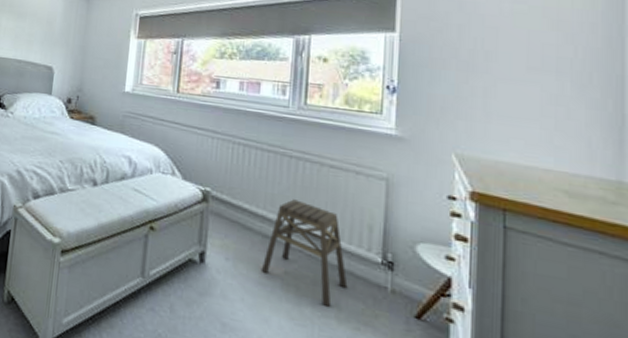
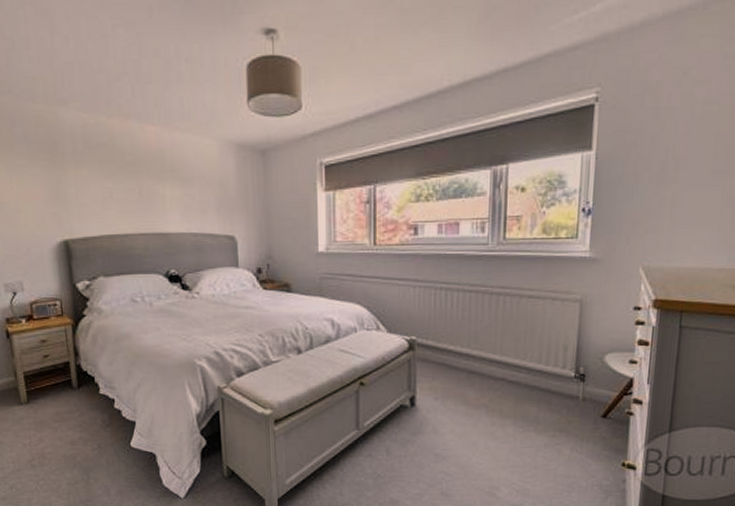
stool: present [261,199,348,307] -> none [467,333,545,422]

